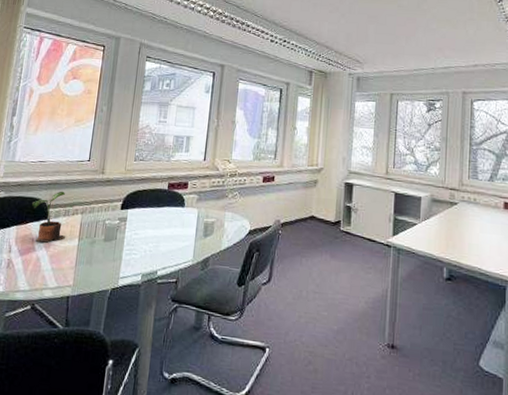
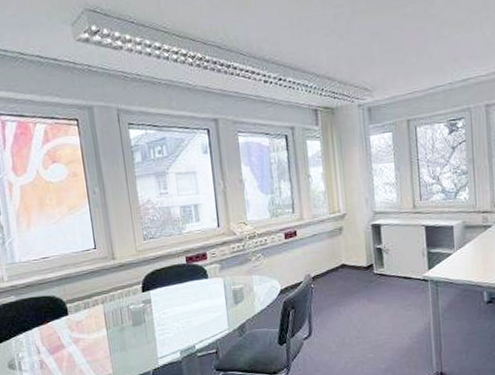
potted plant: present [32,191,66,243] -> none [47,284,93,339]

